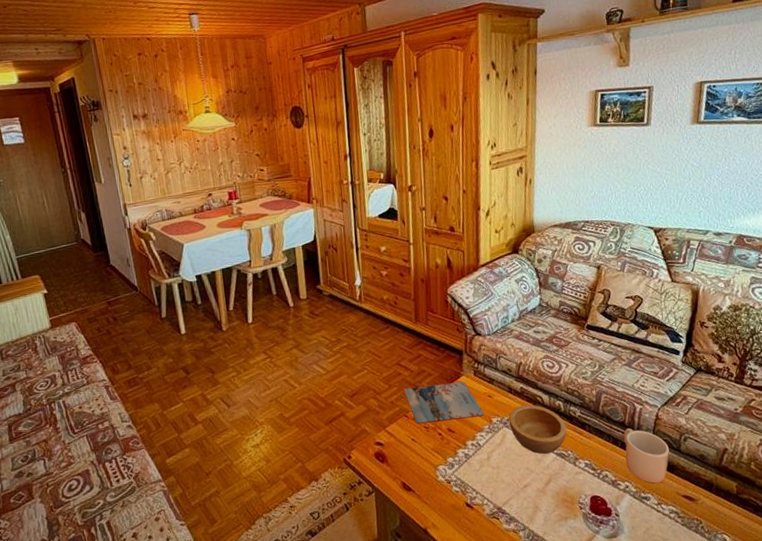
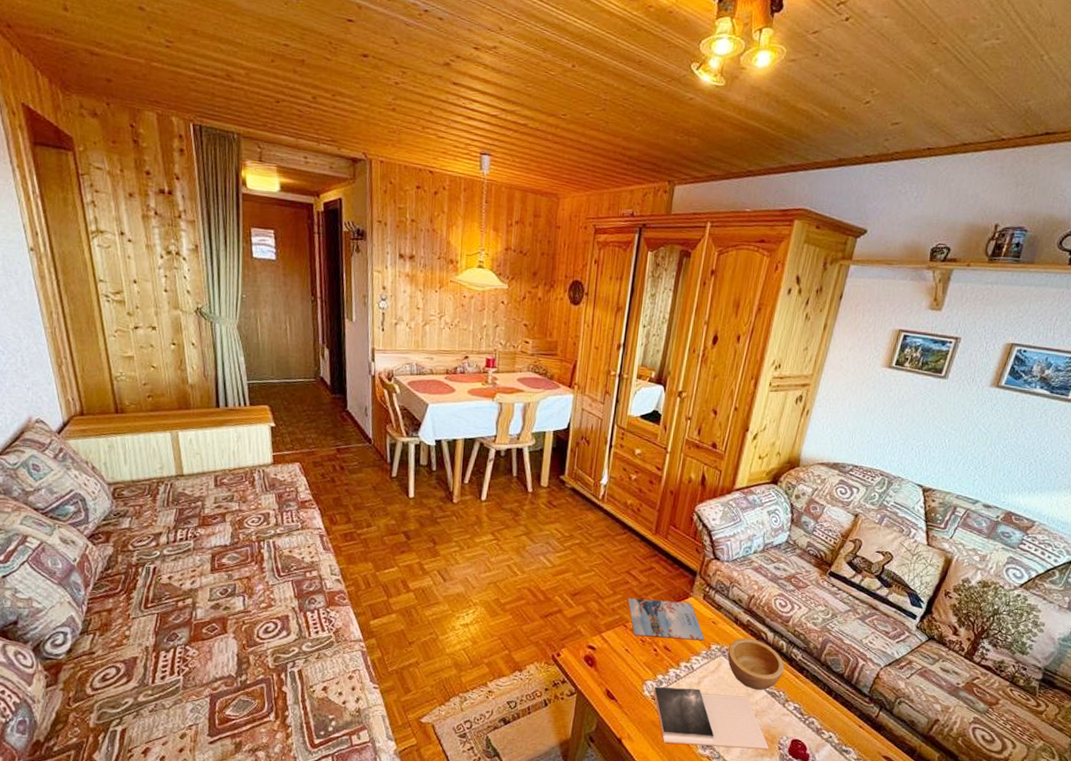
book: none [447,462,571,525] -> present [653,687,769,750]
mug: present [624,428,670,484] -> none [835,681,882,740]

